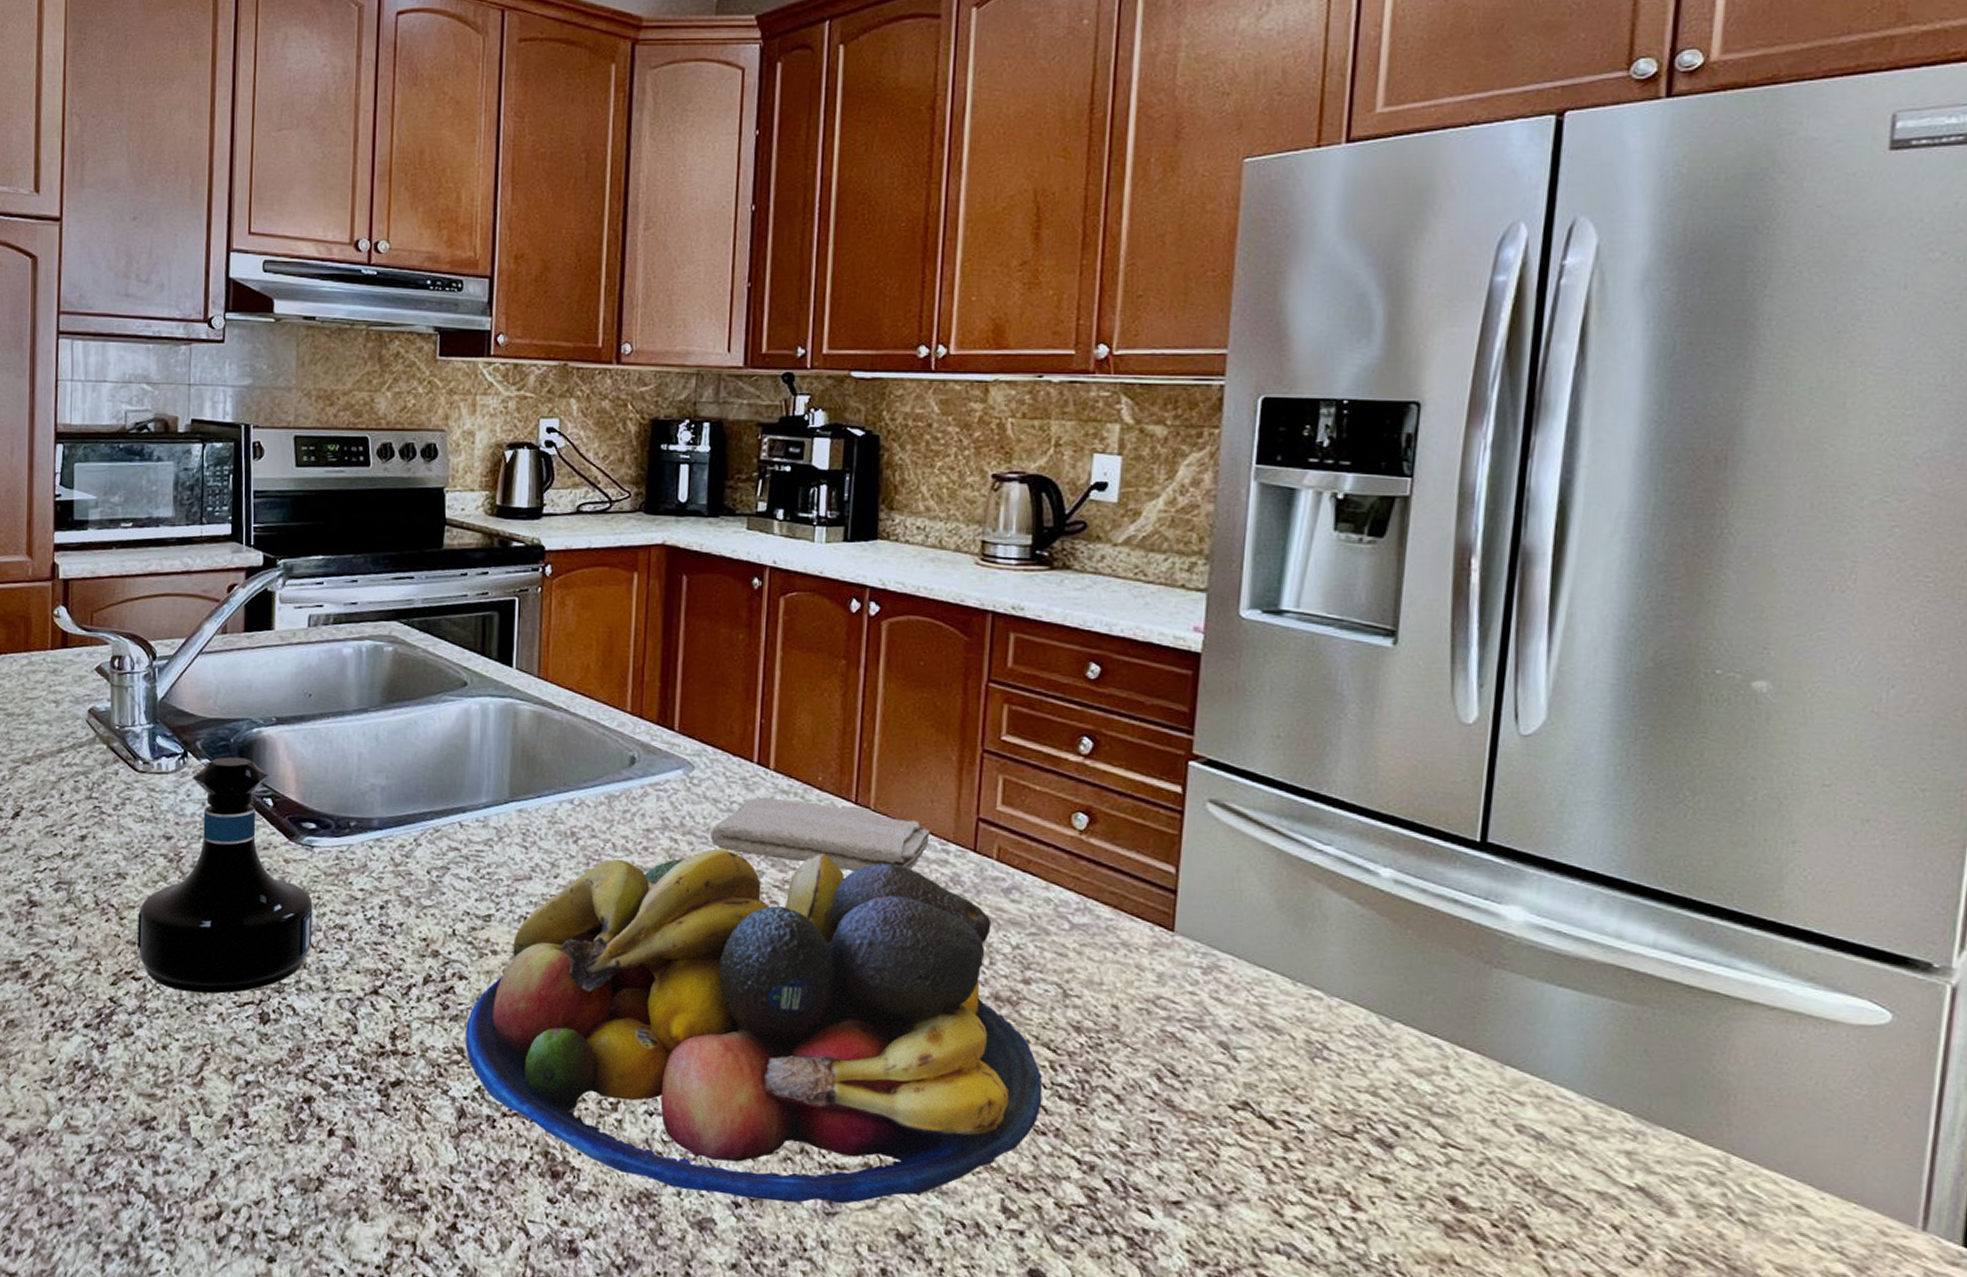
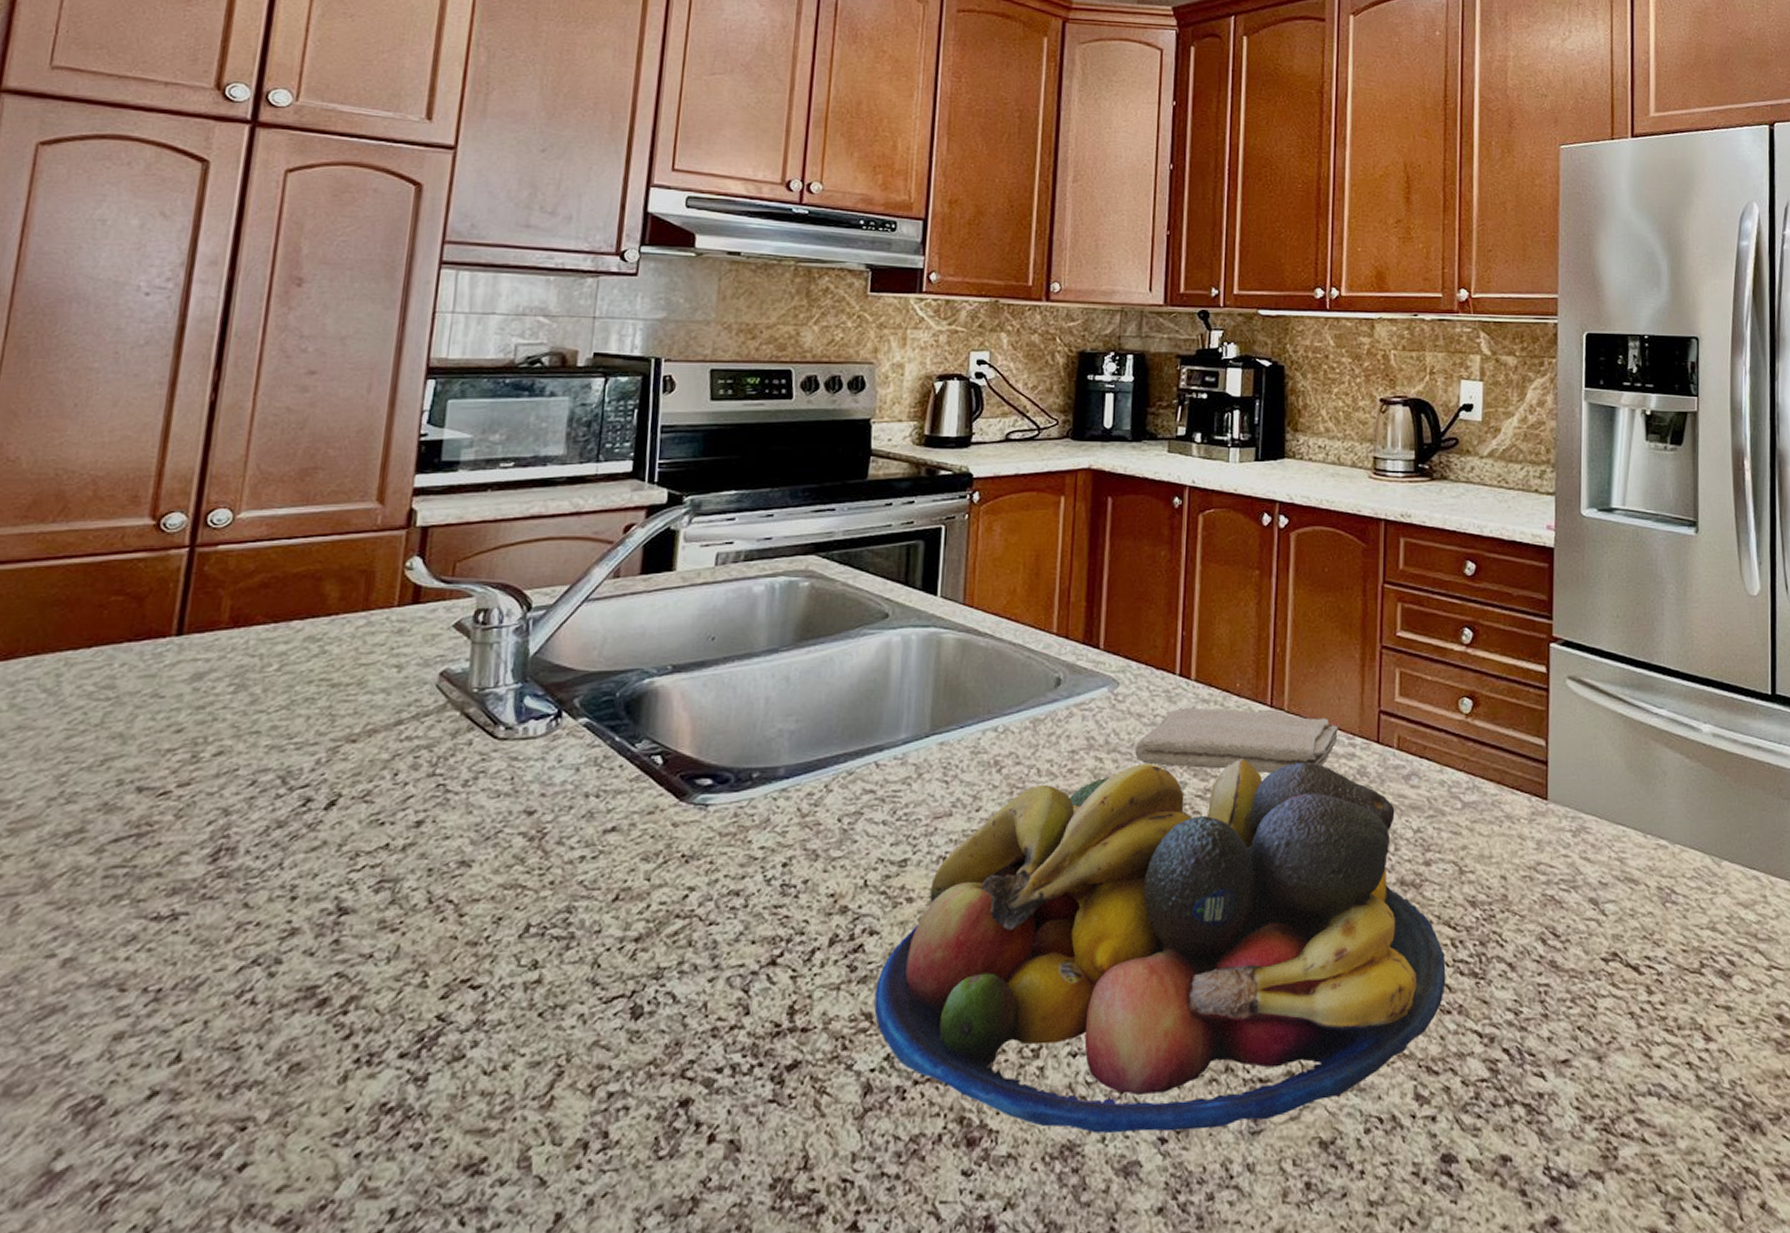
tequila bottle: present [137,757,313,994] -> none [479,713,704,995]

